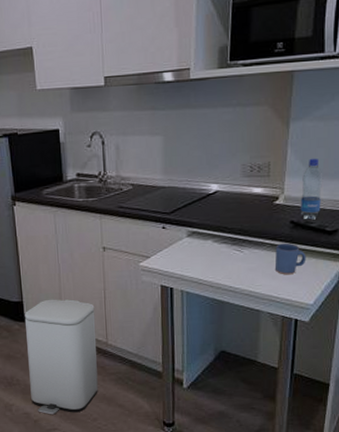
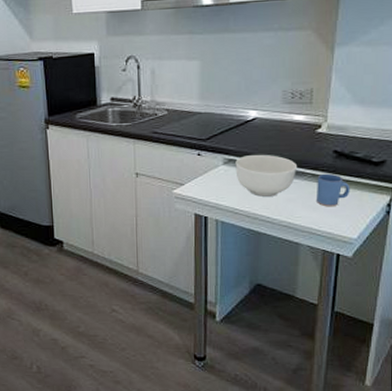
pedal bin: present [24,299,98,415] -> none [54,224,128,342]
bowl: none [199,226,257,267] -> present [235,154,298,197]
bottle: present [300,158,323,221] -> none [344,85,370,151]

